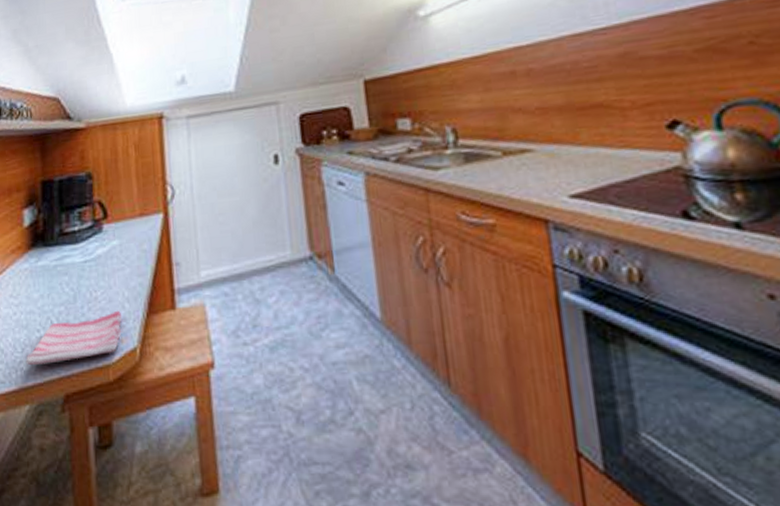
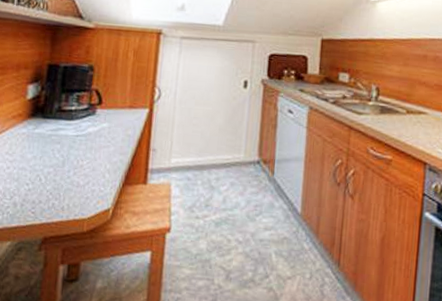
dish towel: present [26,310,123,366] -> none [12,178,102,212]

